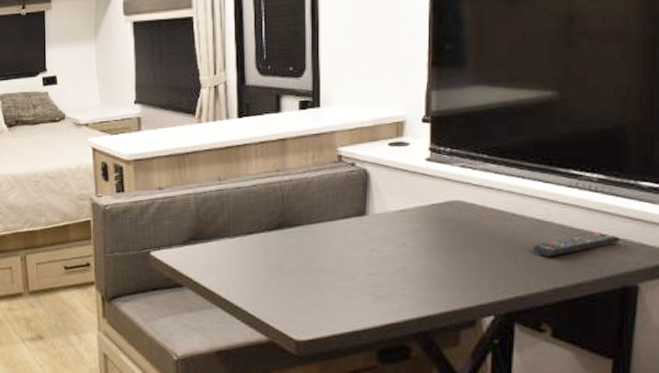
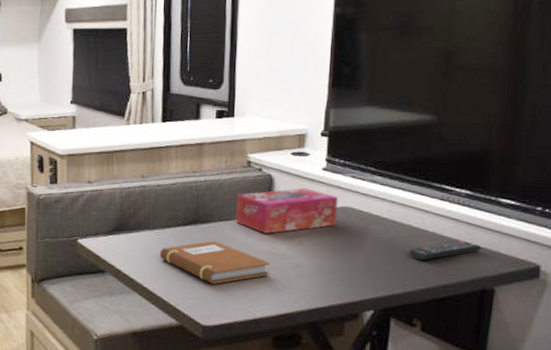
notebook: none [243,245,371,294] -> present [159,240,271,284]
tissue box: none [327,182,447,235] -> present [235,188,339,234]

